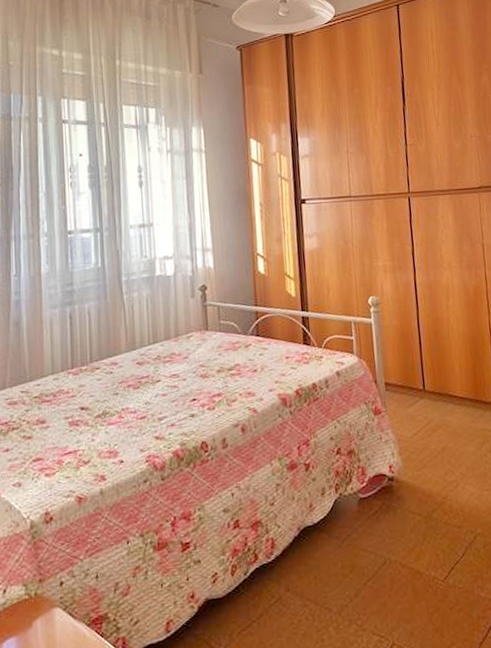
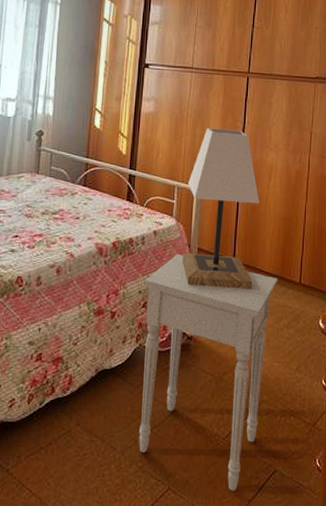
nightstand: none [333,391,477,637] -> present [139,253,278,491]
lamp: none [364,253,448,423] -> present [182,128,259,289]

